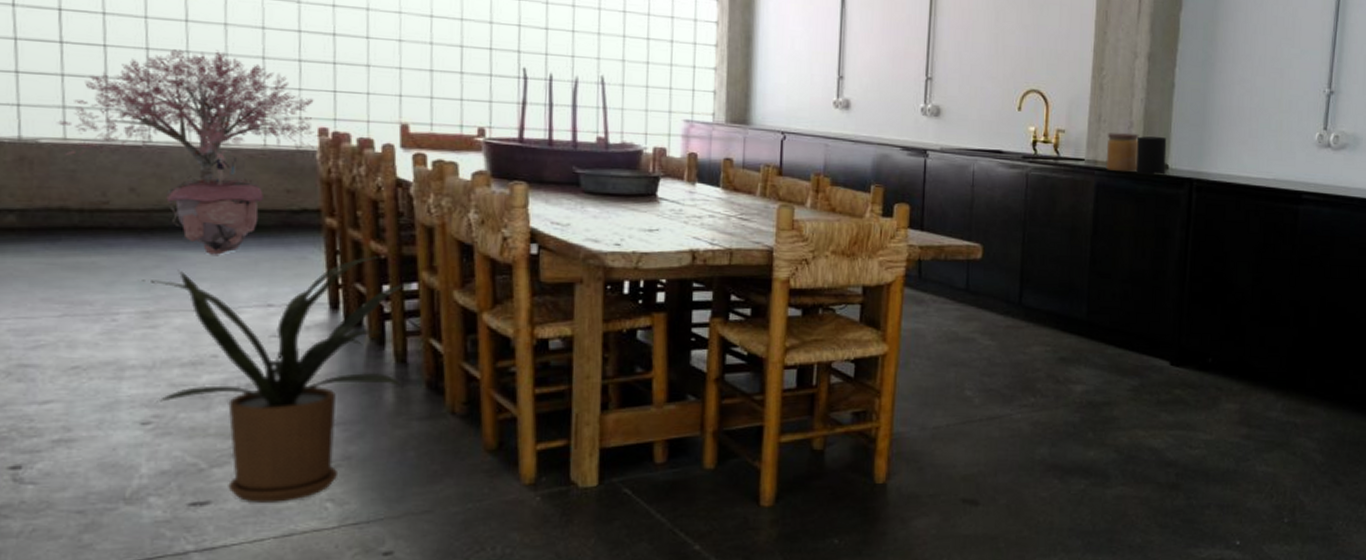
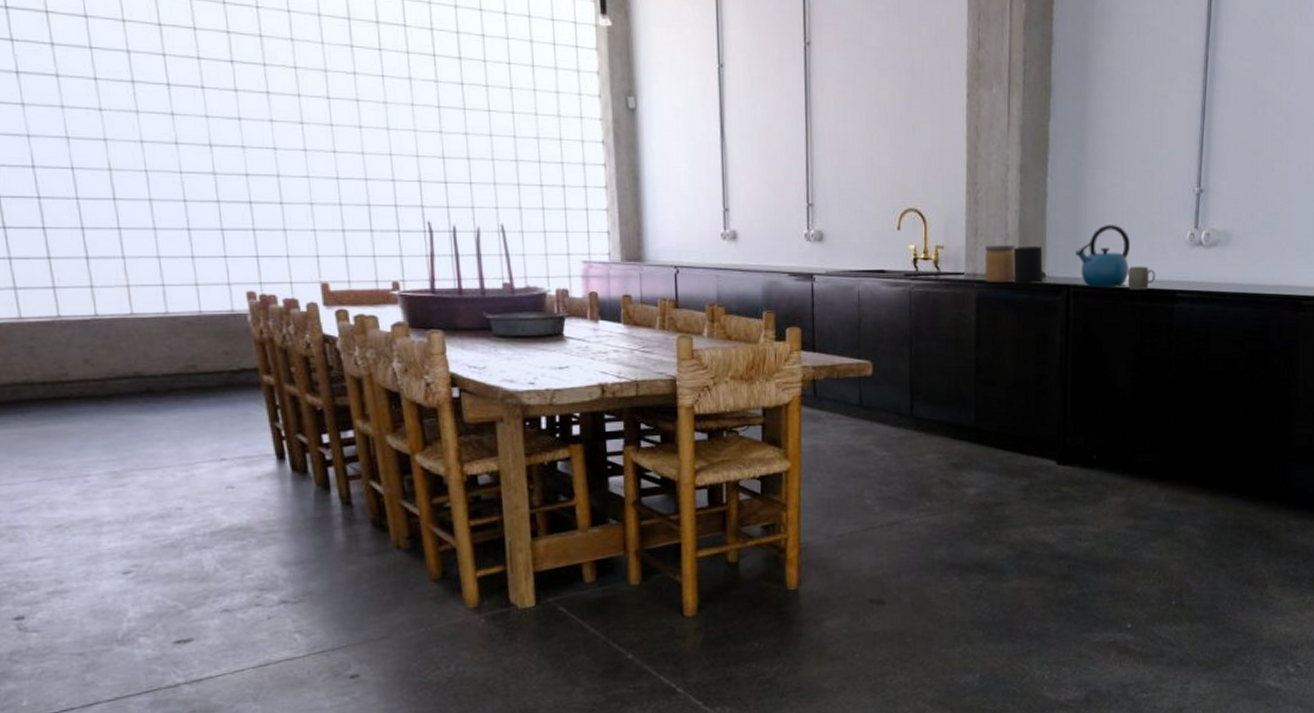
potted tree: present [57,49,329,255] -> none [12,224,256,416]
house plant: present [142,254,407,502] -> none [106,406,350,638]
kettle: none [1201,120,1258,185] -> present [1076,225,1131,289]
mug: none [1252,163,1282,190] -> present [1127,266,1156,291]

